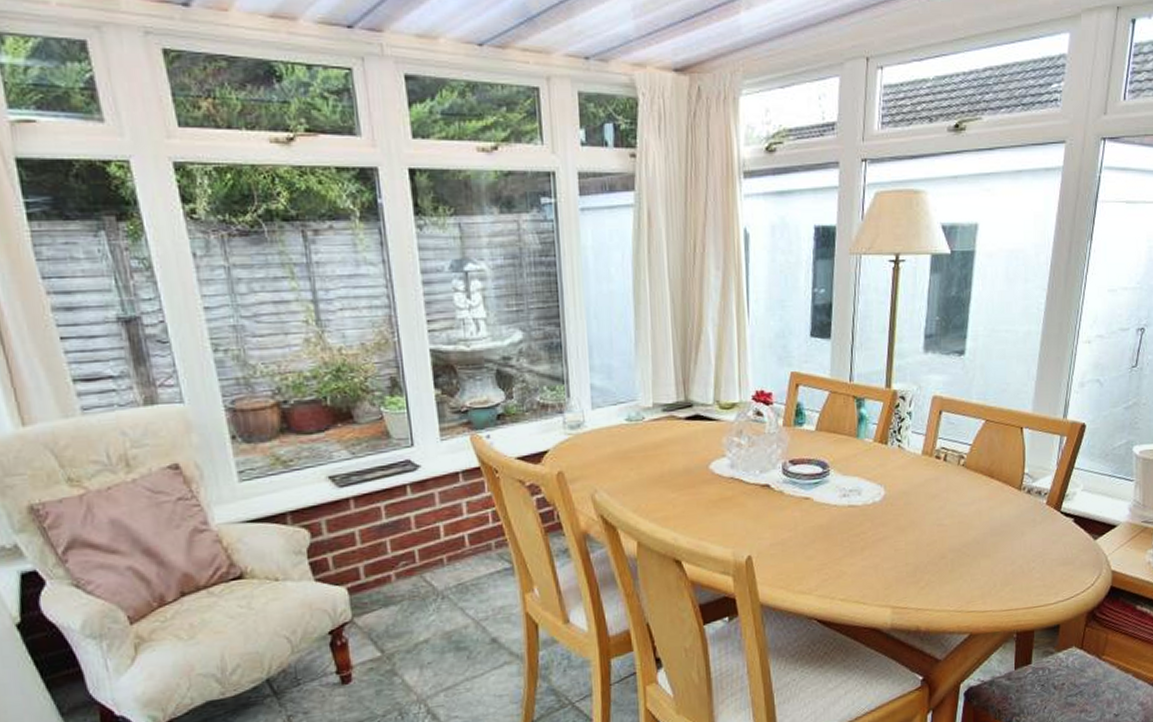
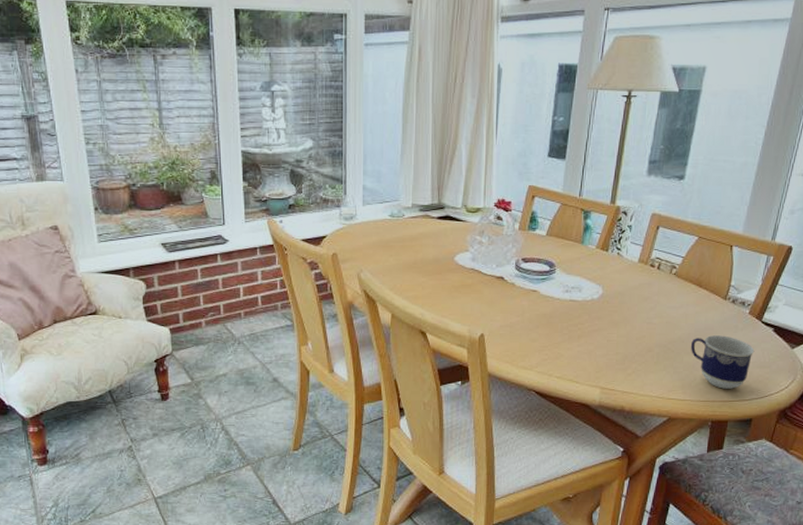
cup: none [988,531,1056,594] -> present [691,335,755,389]

